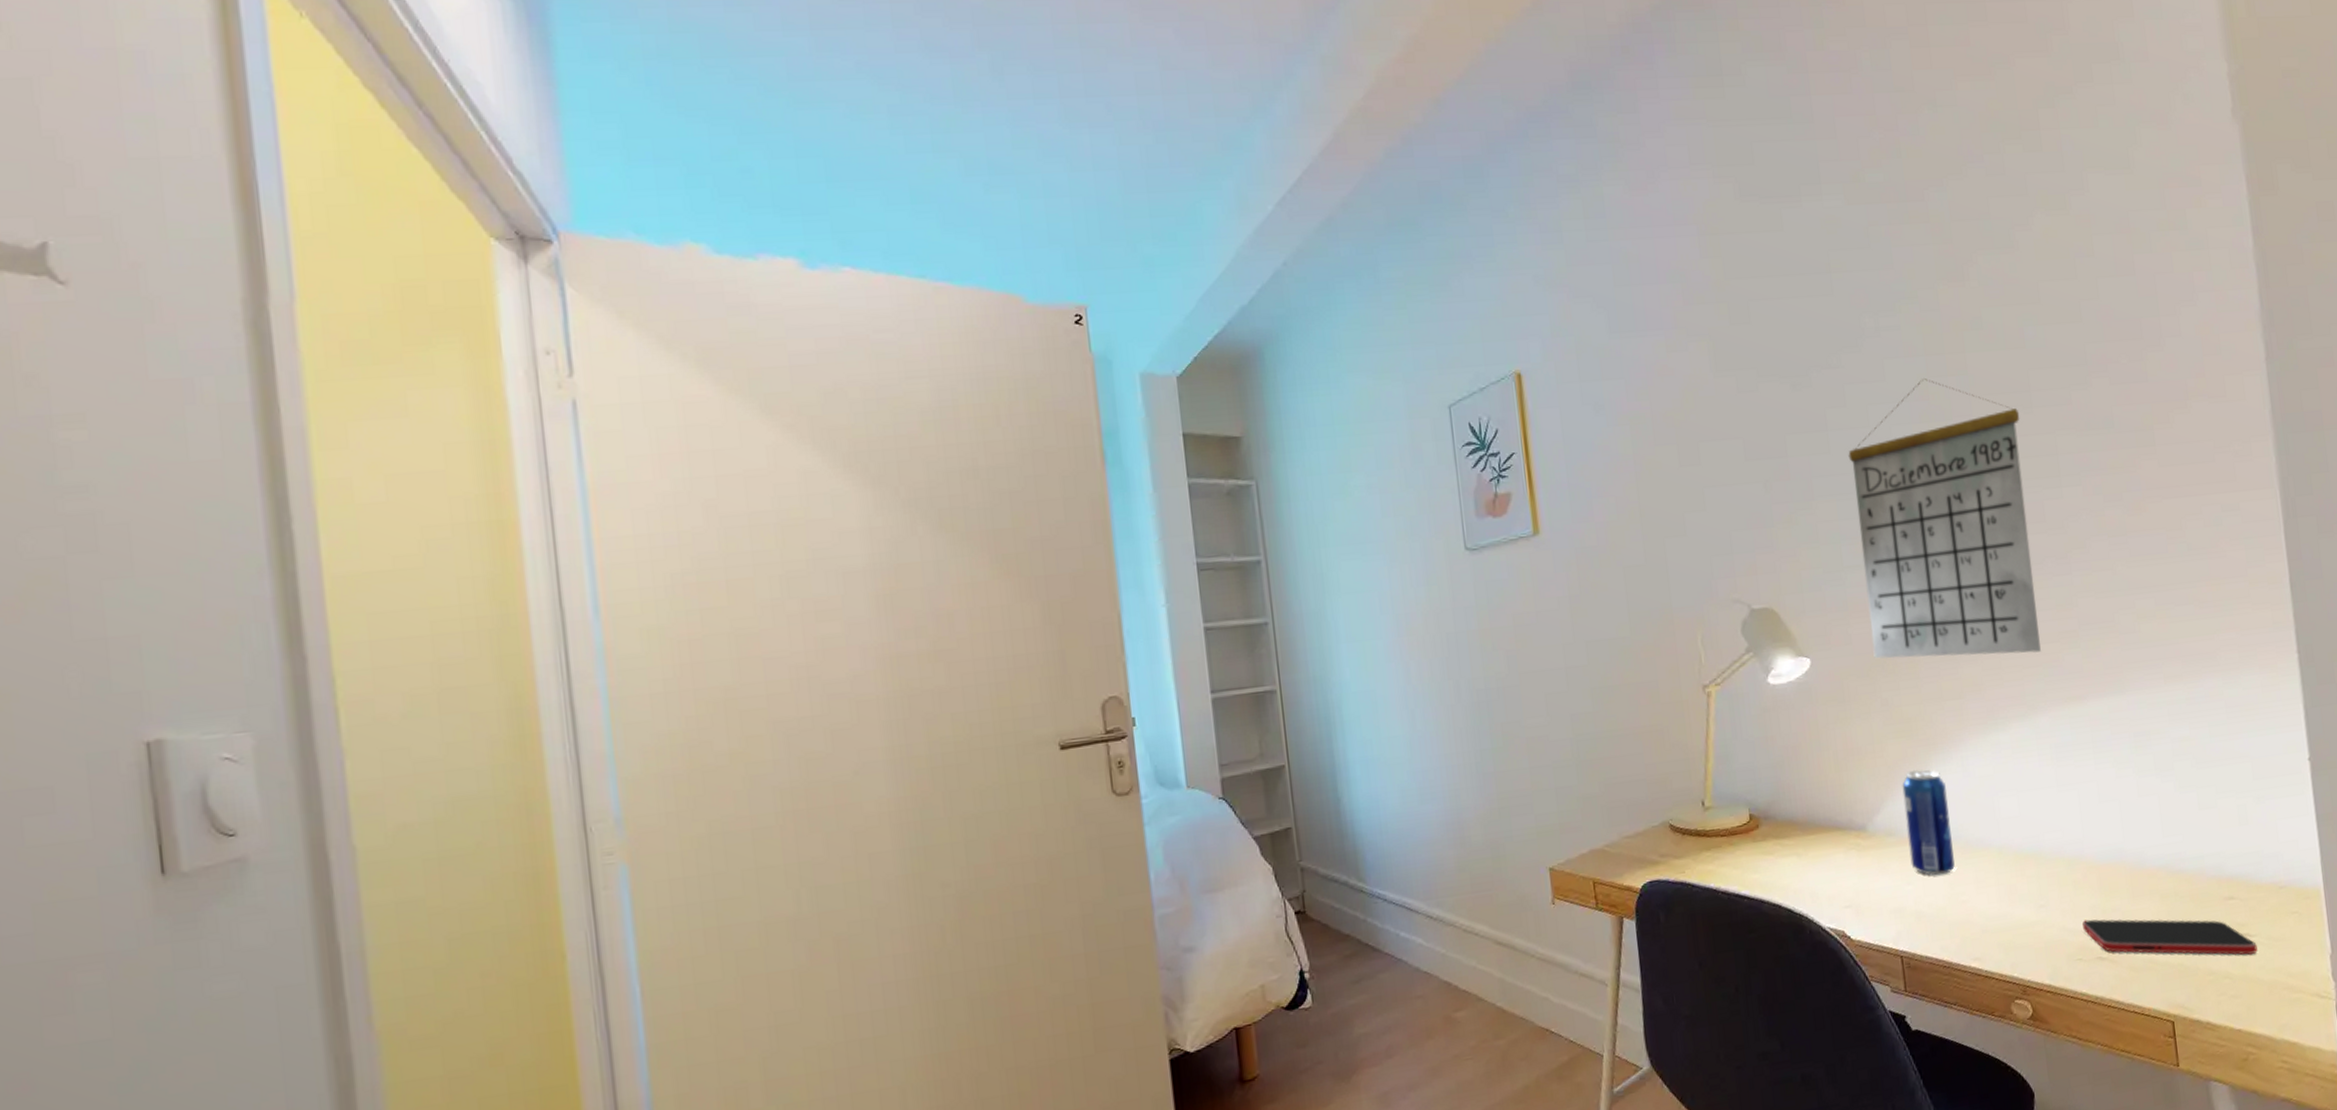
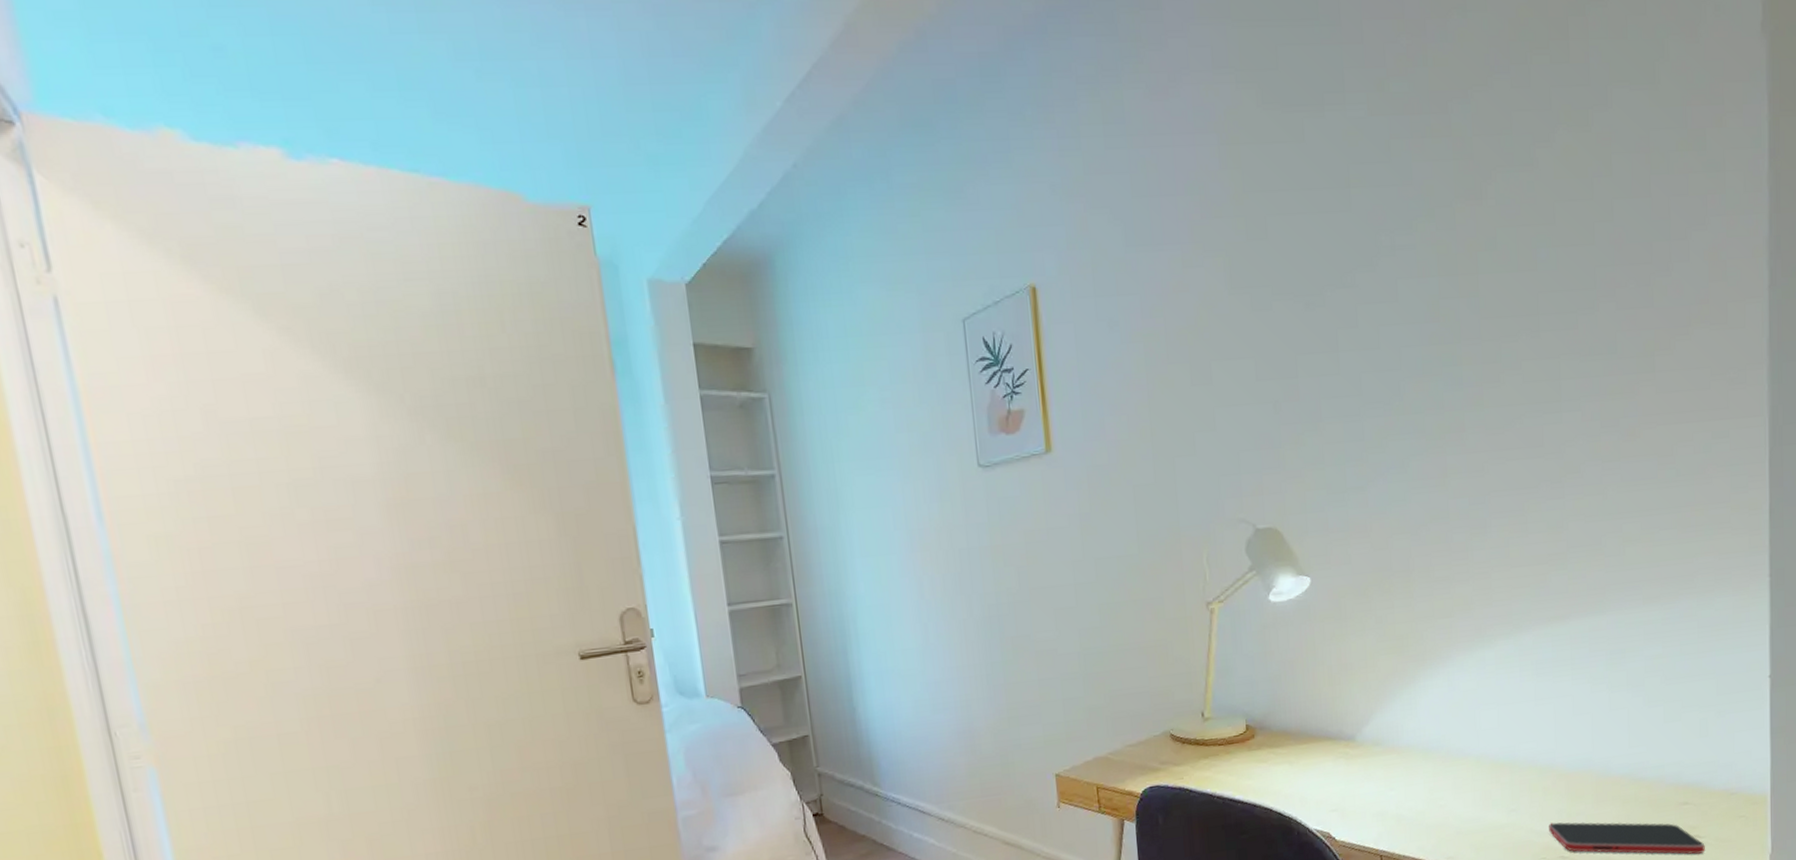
calendar: present [1848,378,2041,659] -> none [1357,300,1530,578]
beverage can: present [1902,769,1955,875] -> none [1391,684,1435,782]

